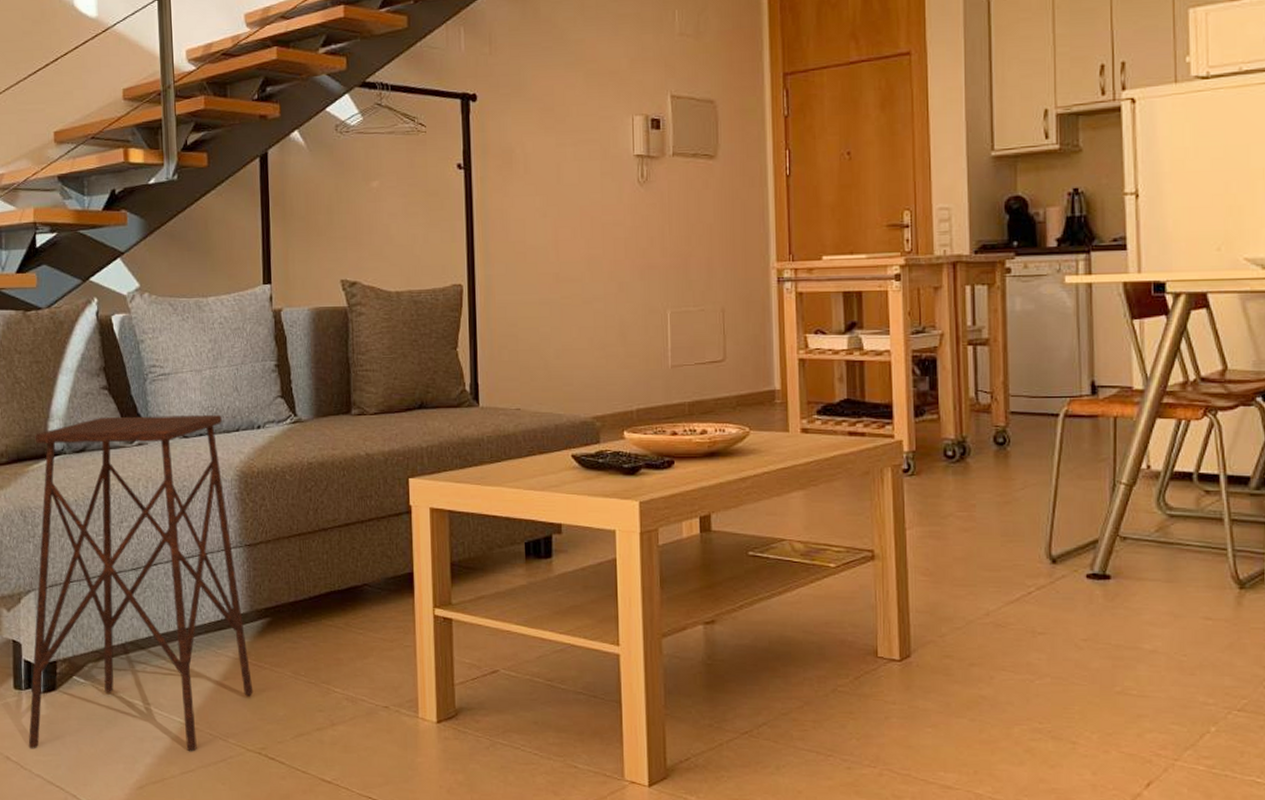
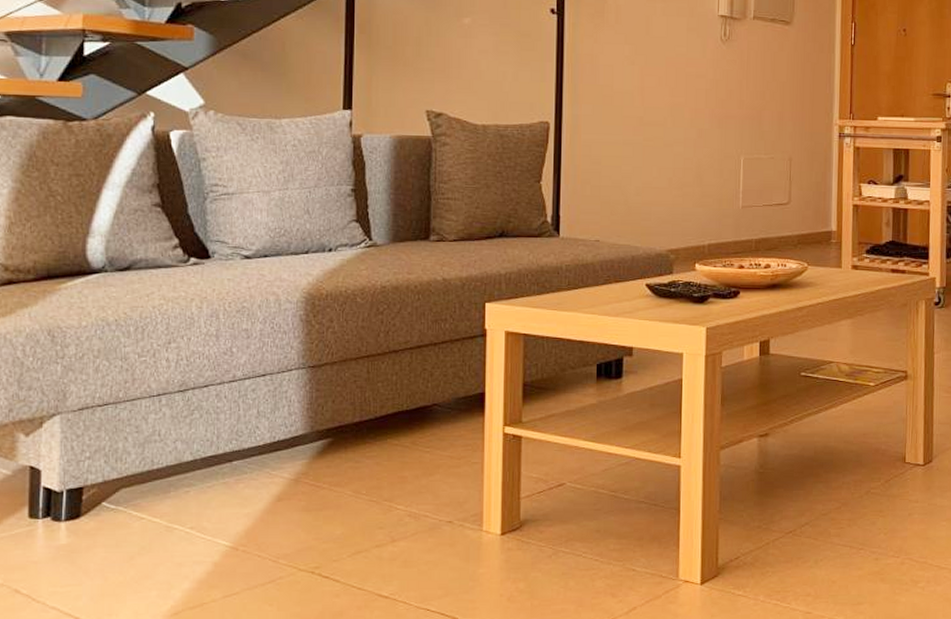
side table: present [28,414,254,752] -> none [43,235,309,581]

